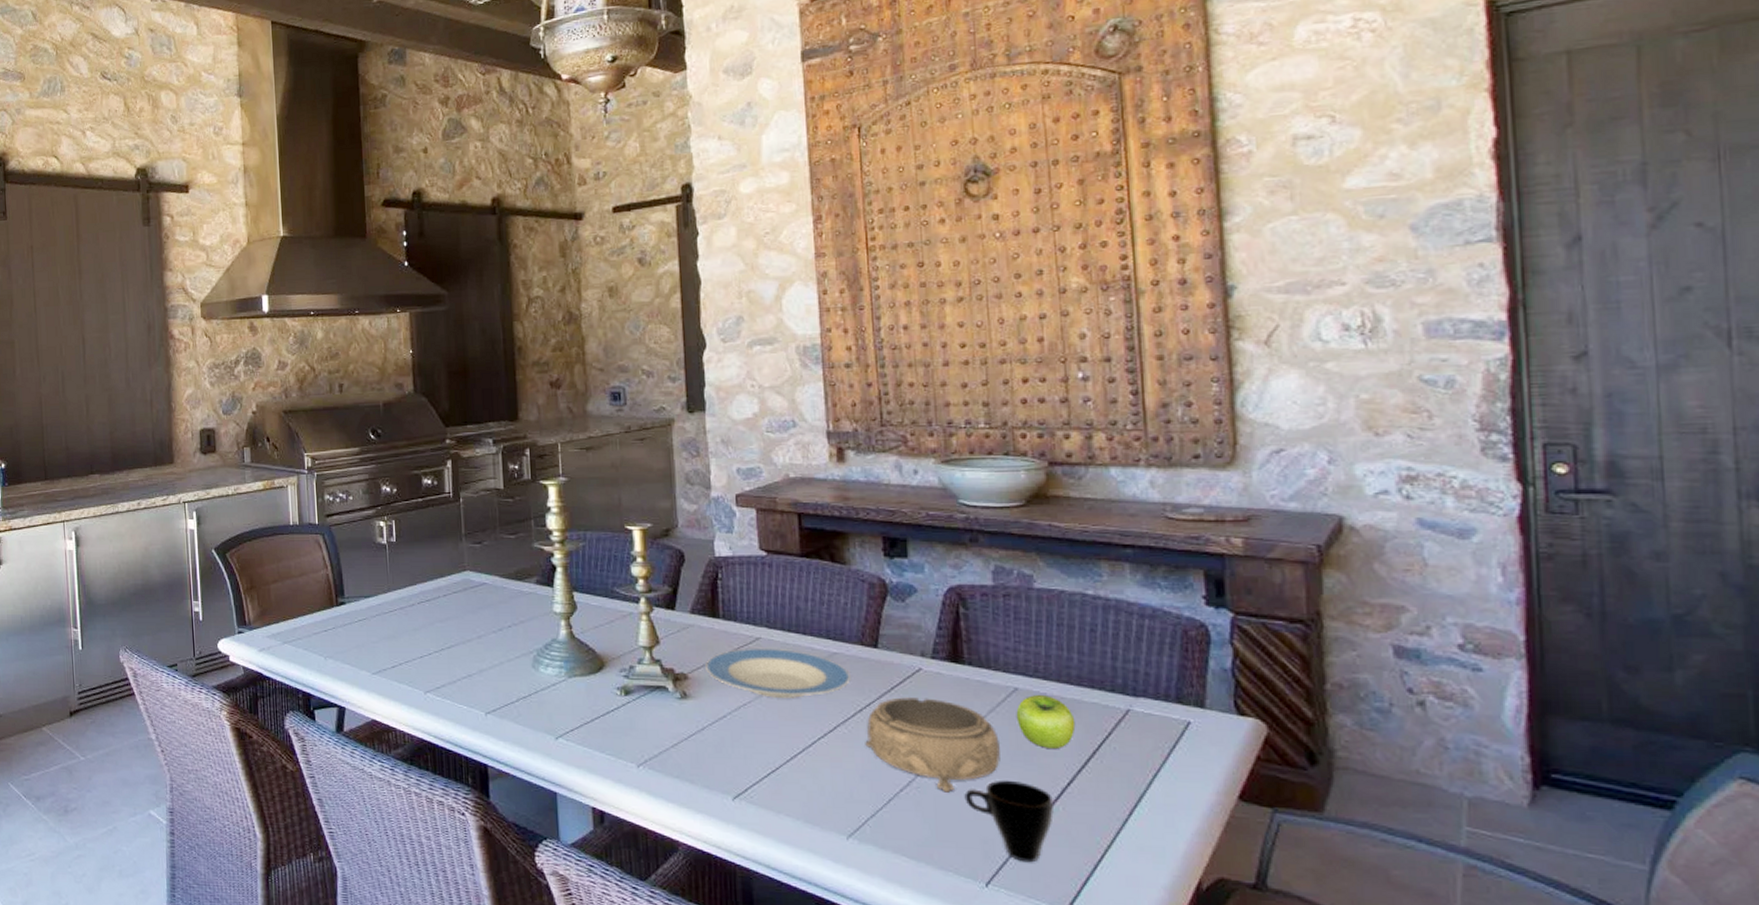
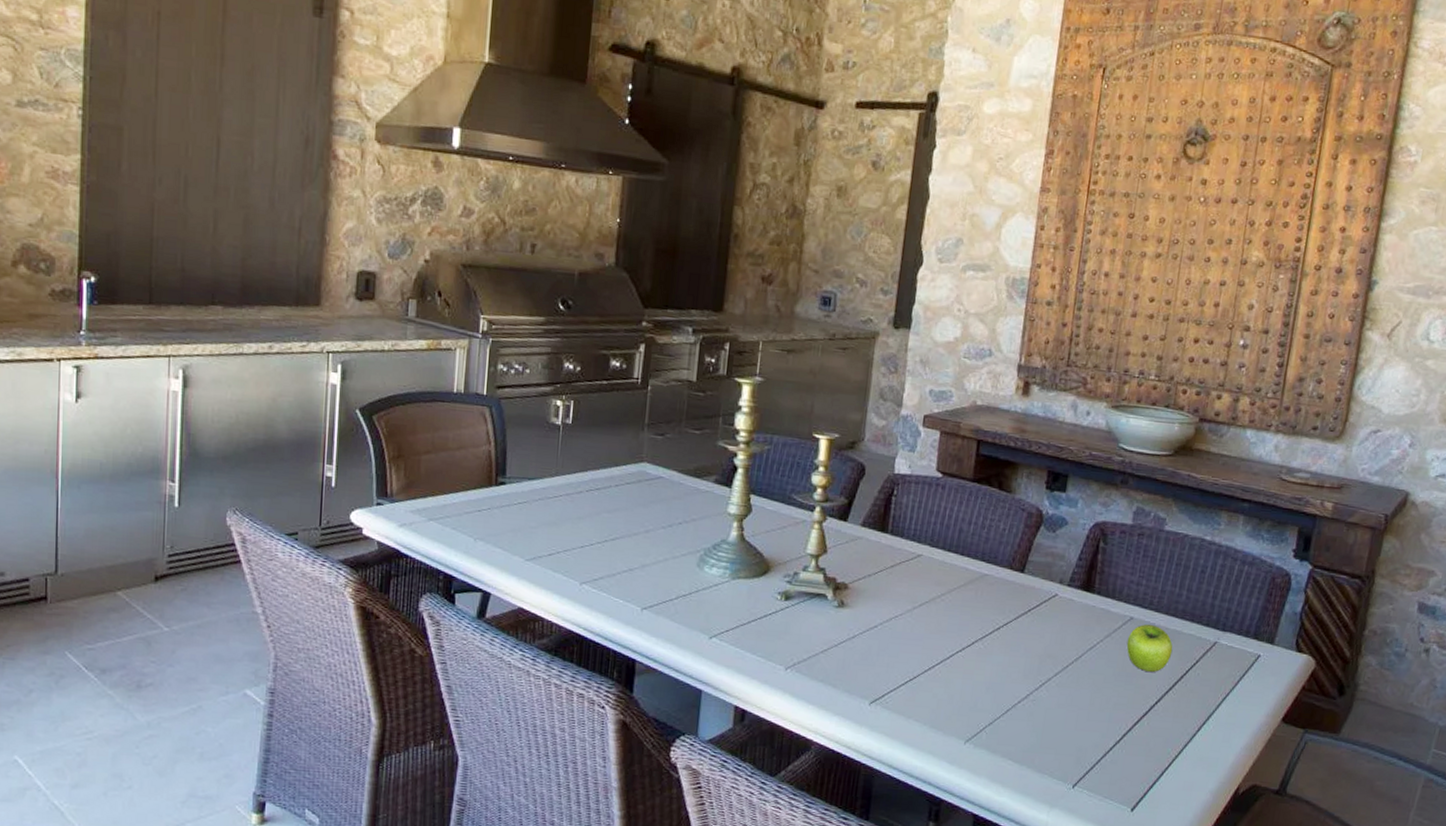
plate: present [706,648,850,698] -> none [866,564,996,614]
decorative bowl: present [865,697,1000,793] -> none [996,619,1109,706]
cup: present [964,780,1055,863] -> none [1070,697,1142,769]

